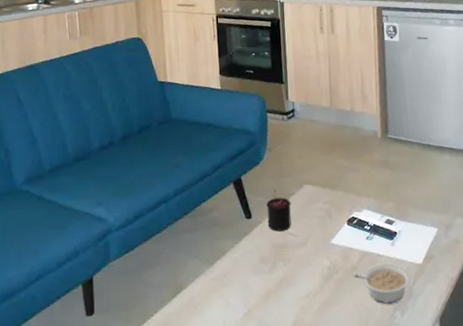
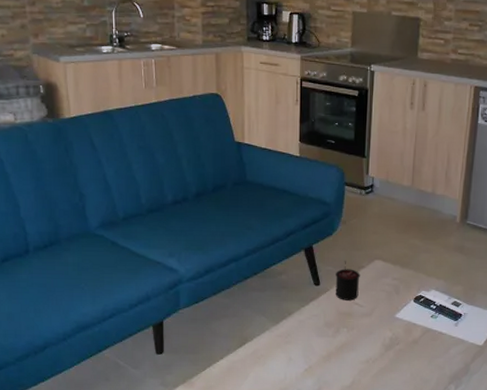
legume: present [353,264,411,304] -> none [413,341,469,377]

